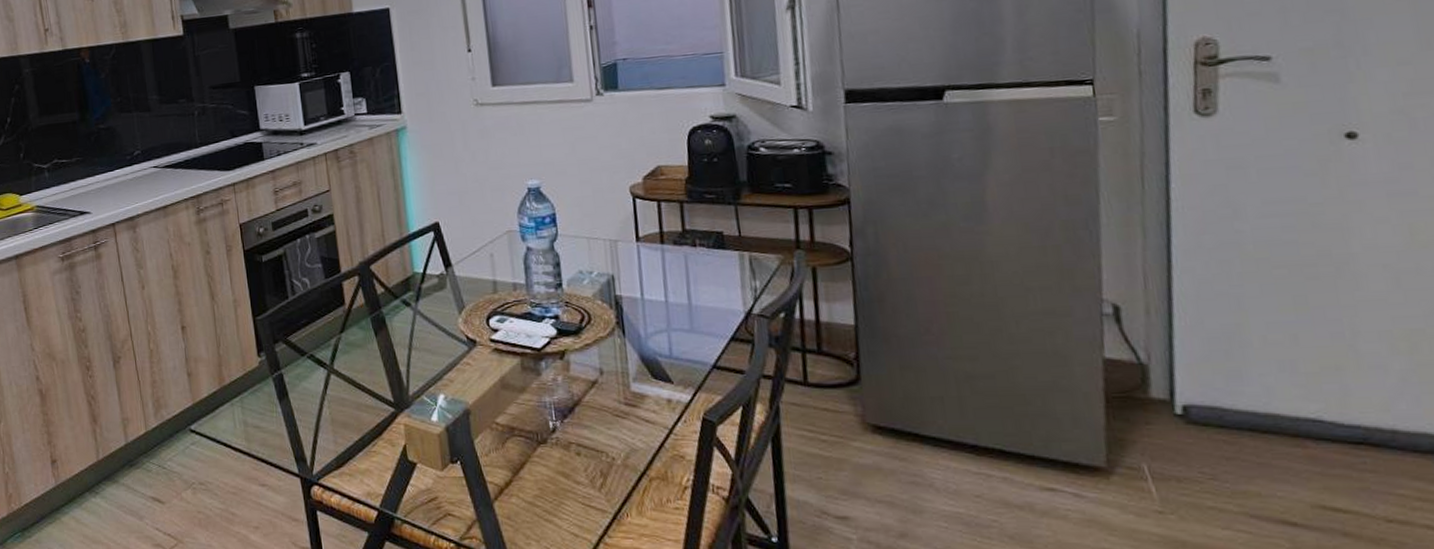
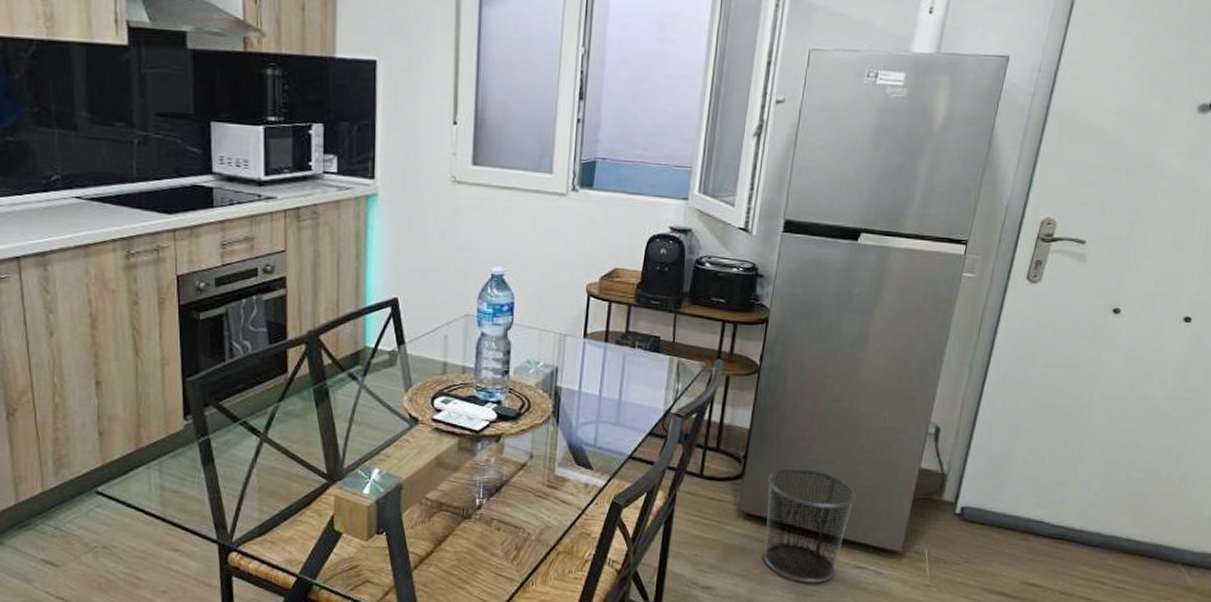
waste bin: none [892,367,1021,510] -> present [762,468,857,583]

